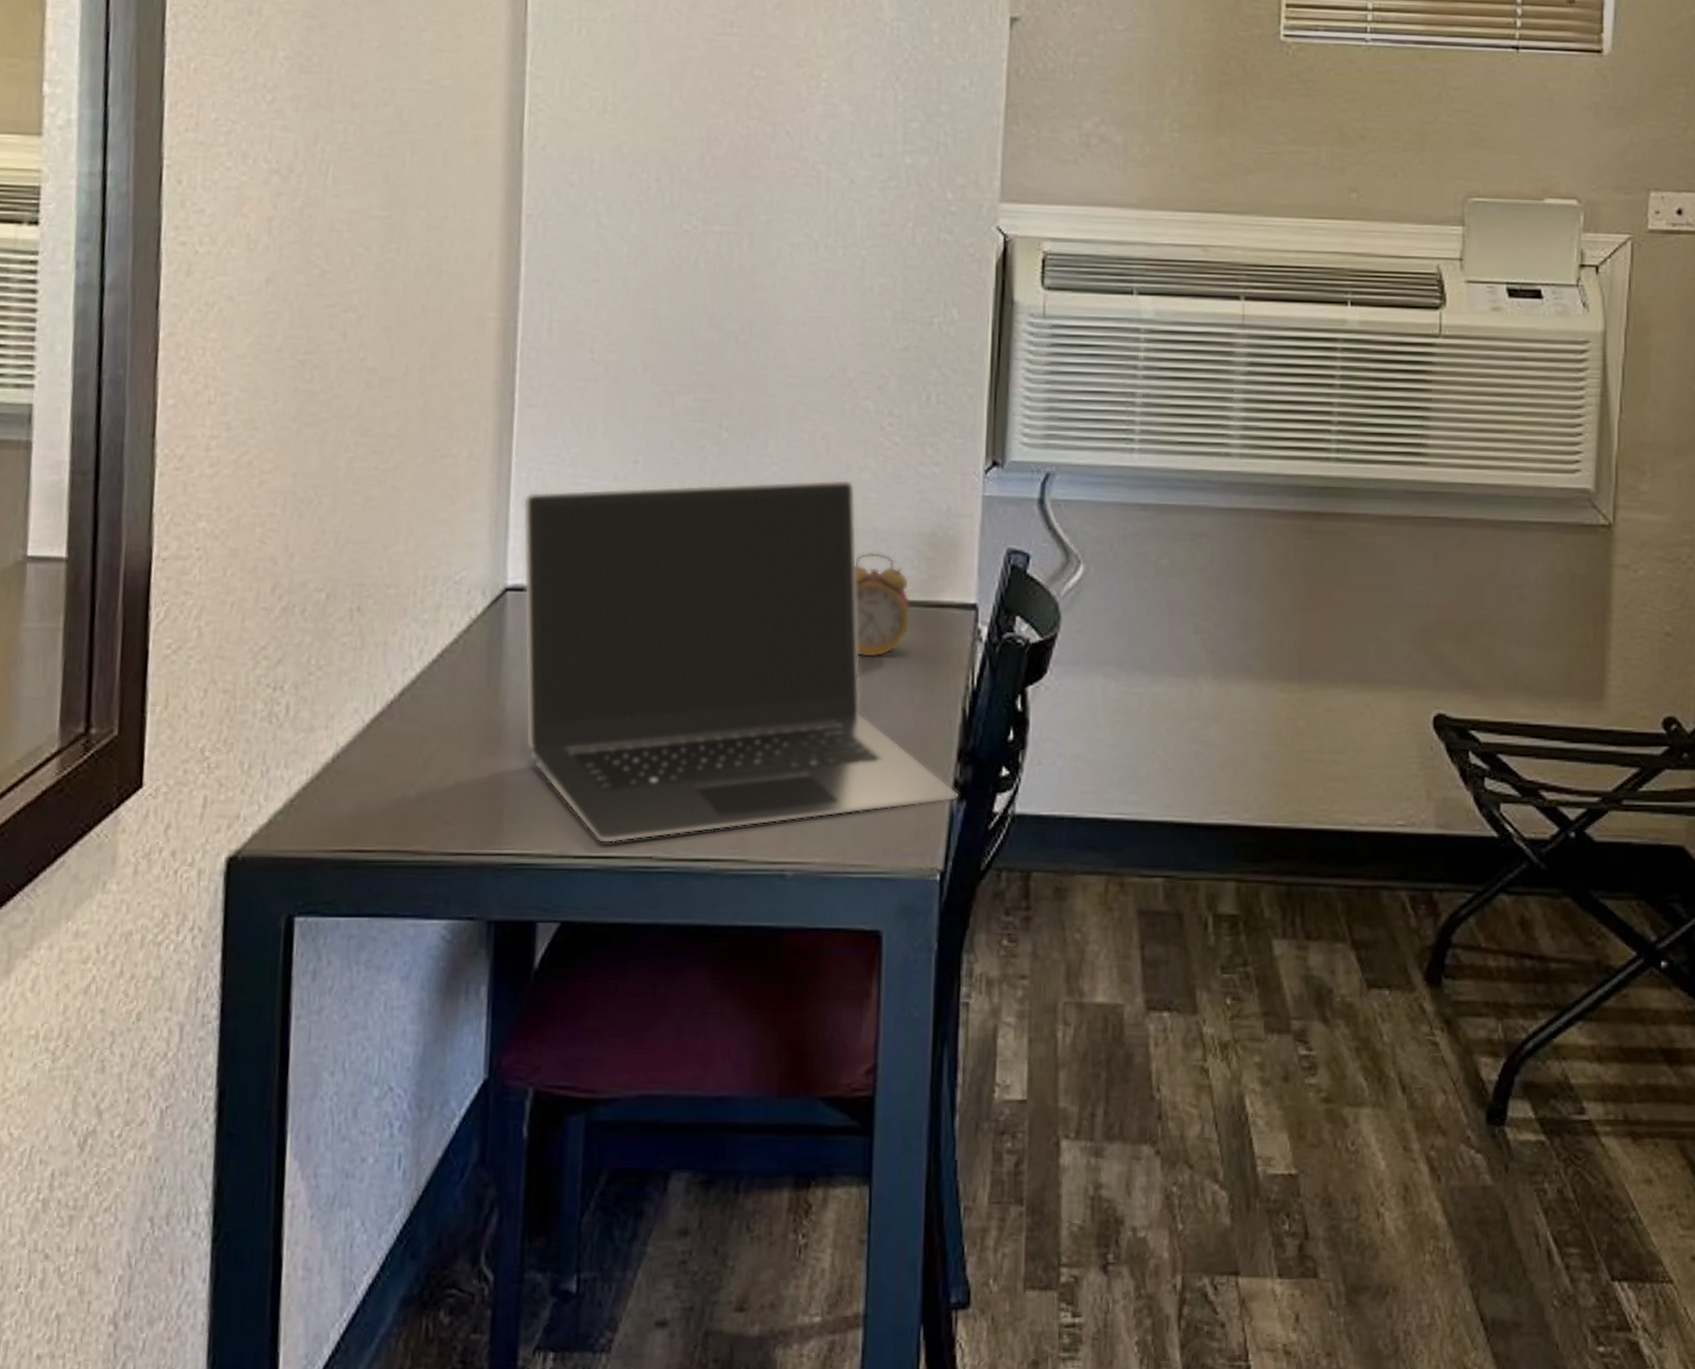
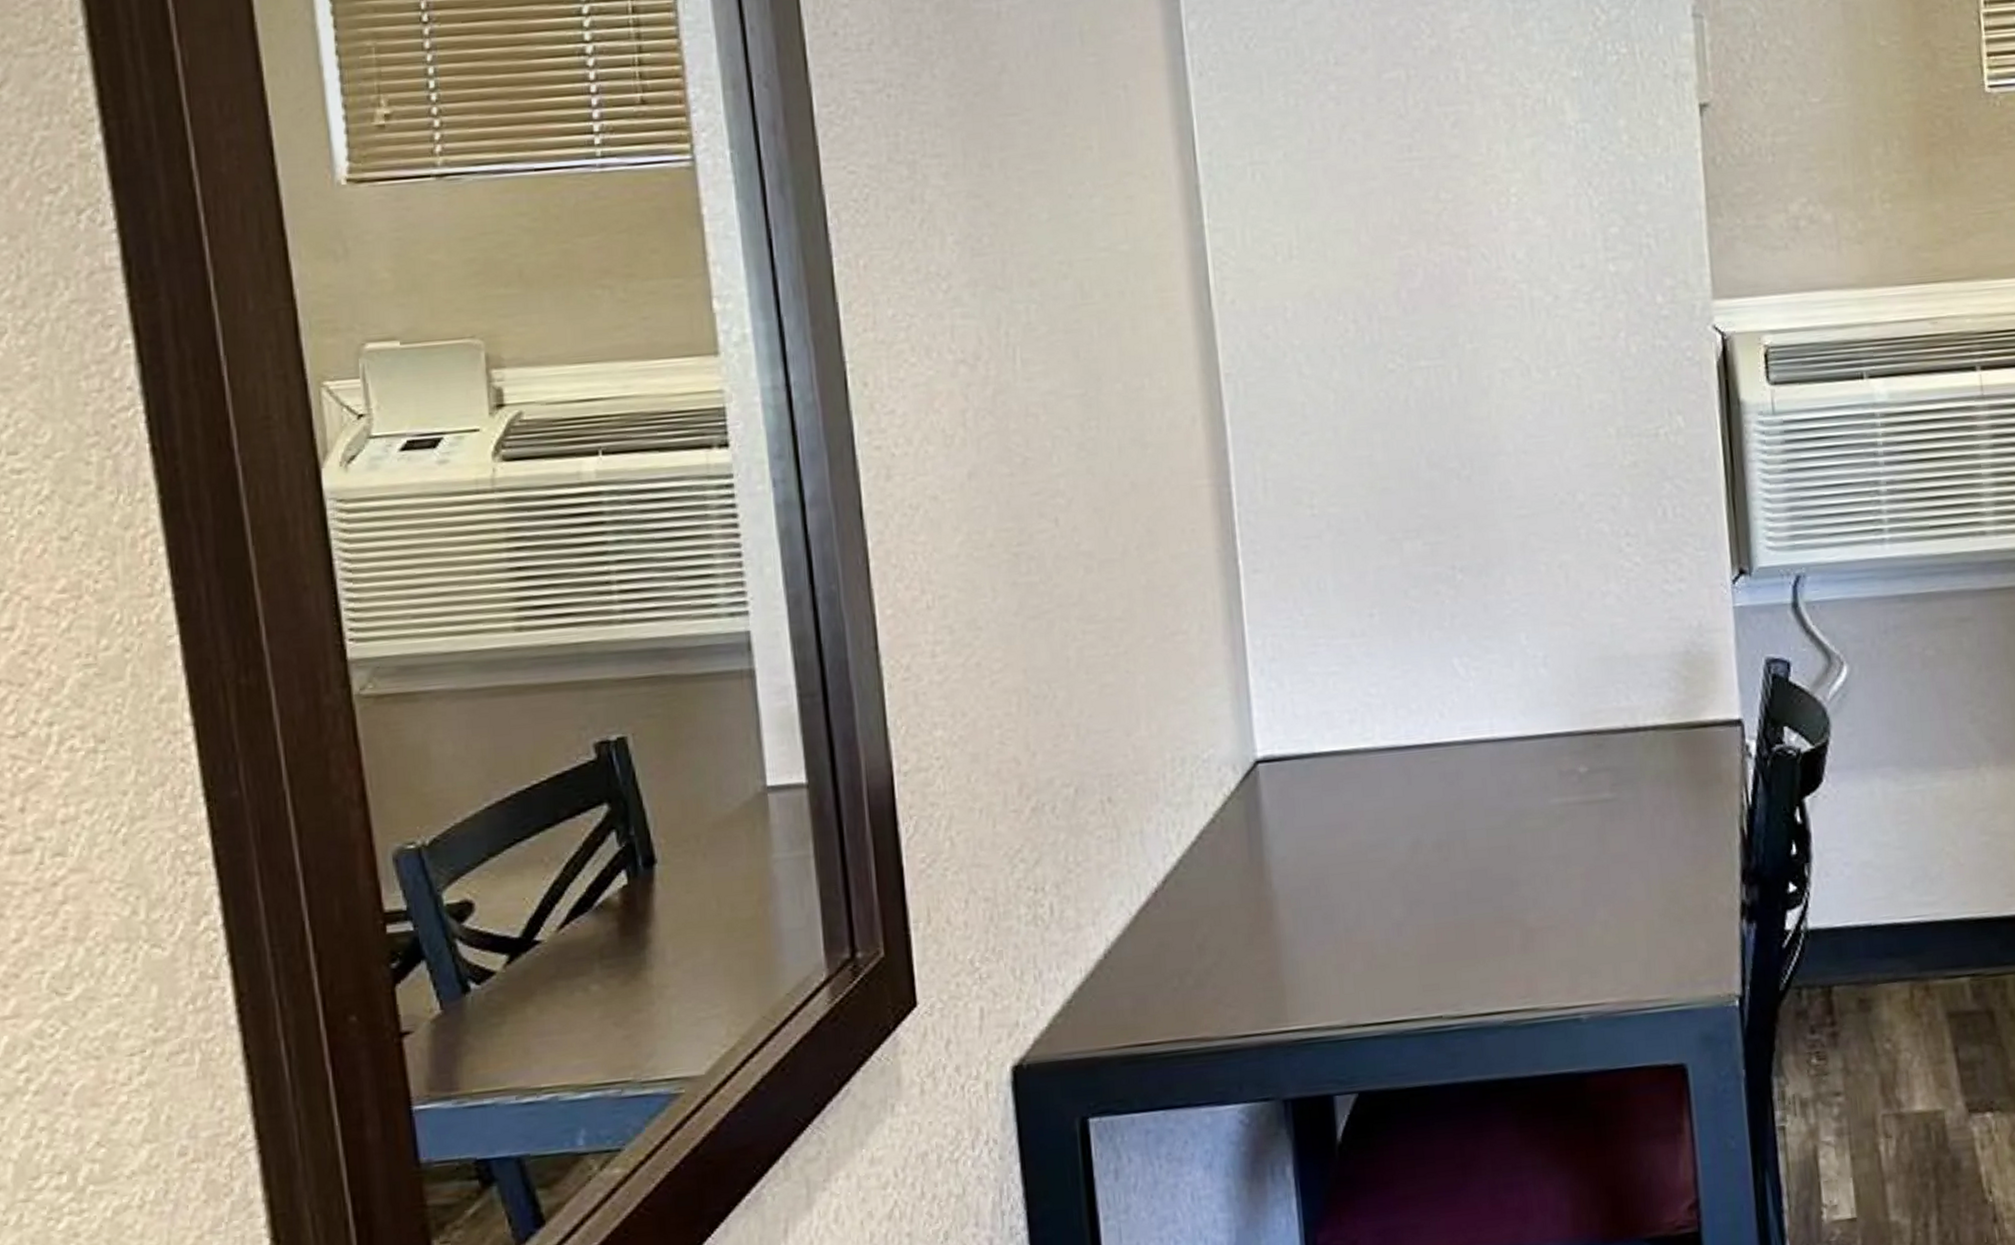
laptop: present [522,479,959,844] -> none [1262,607,1748,1009]
alarm clock: present [854,552,910,657] -> none [1610,678,1675,788]

